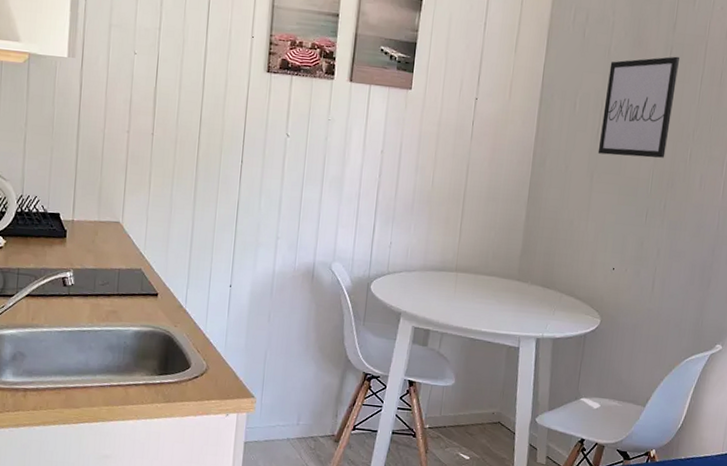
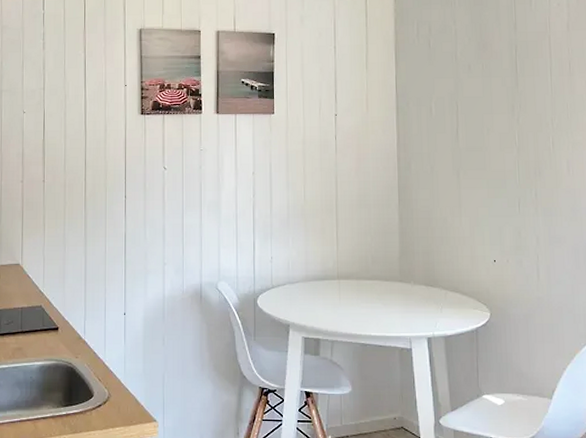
wall art: present [597,56,679,158] -> none [459,53,528,152]

